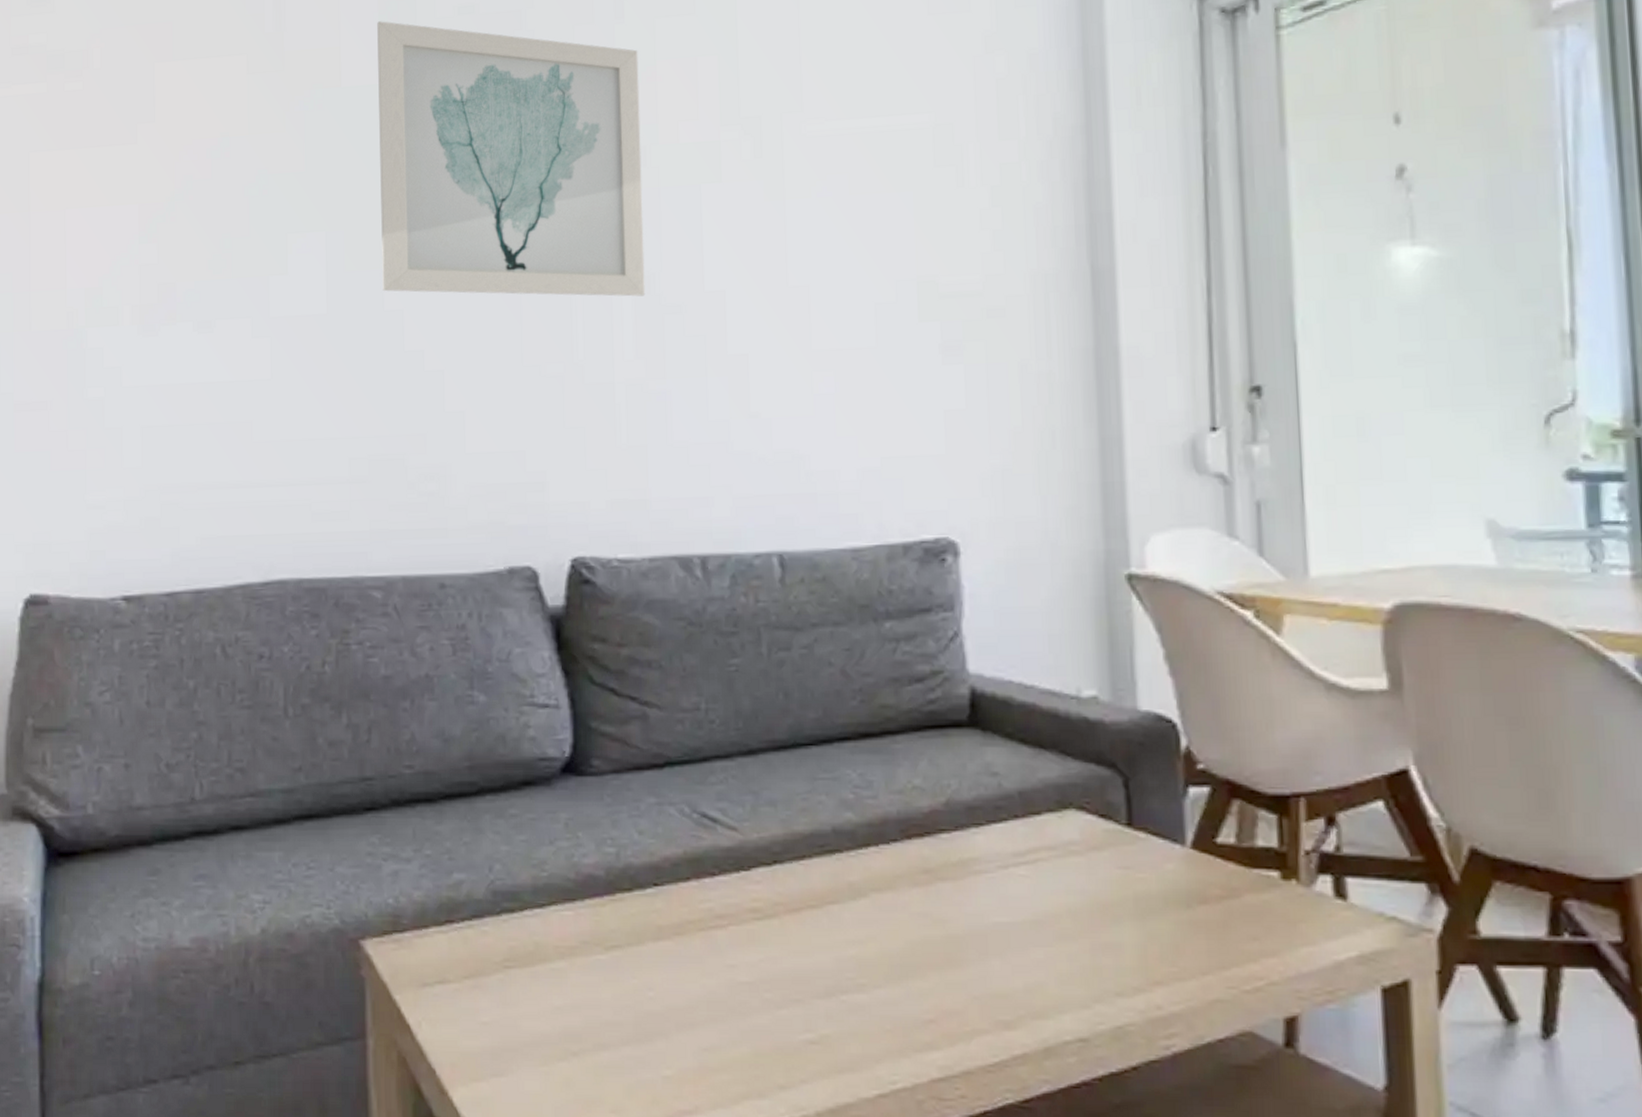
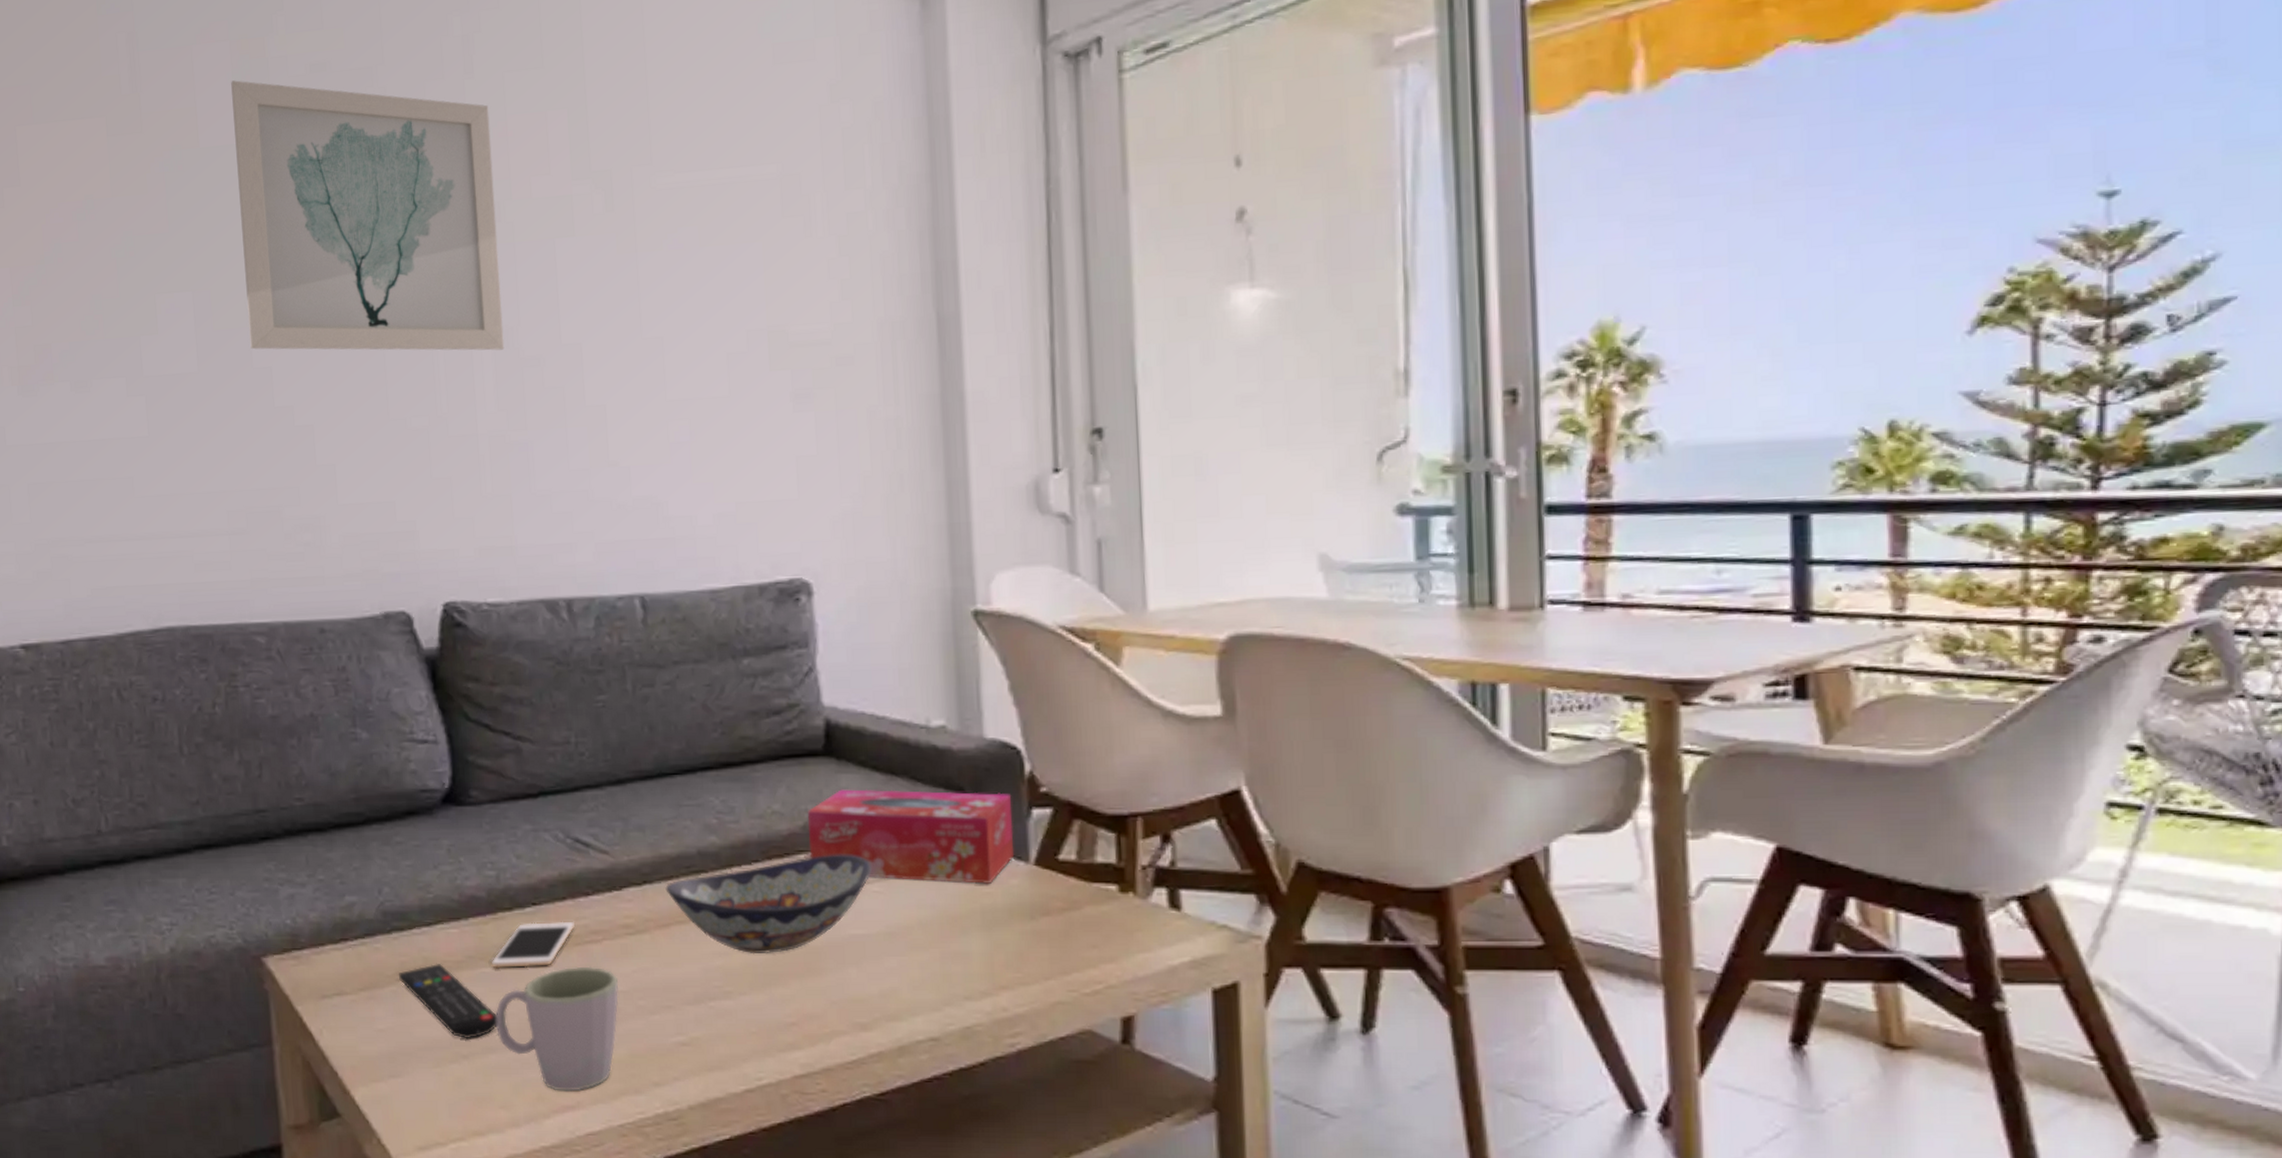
remote control: none [507,950,611,1035] -> present [399,964,497,1040]
cell phone: none [608,904,698,956] -> present [492,921,575,969]
mug: none [609,954,744,1095] -> present [495,966,619,1092]
decorative bowl: none [797,833,1018,943] -> present [665,854,872,954]
tissue box: none [949,763,1170,870] -> present [807,789,1015,885]

